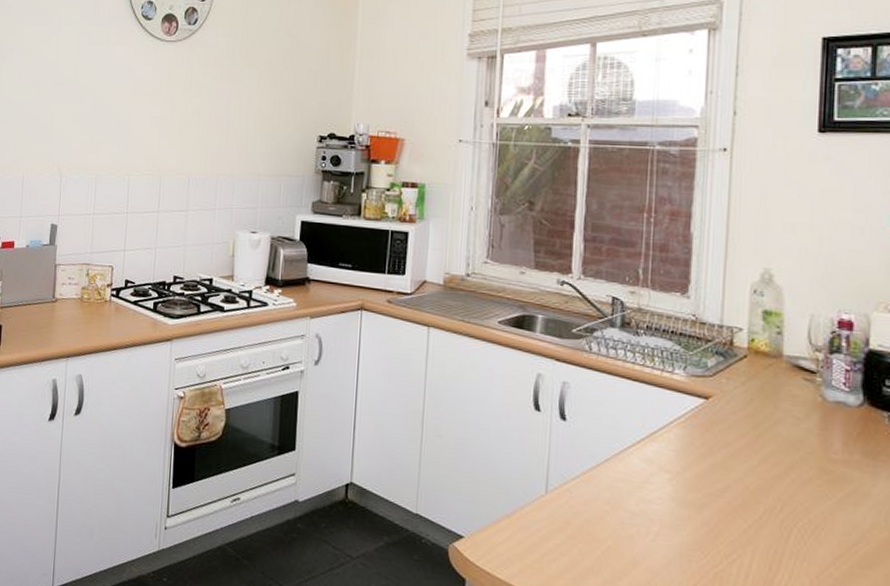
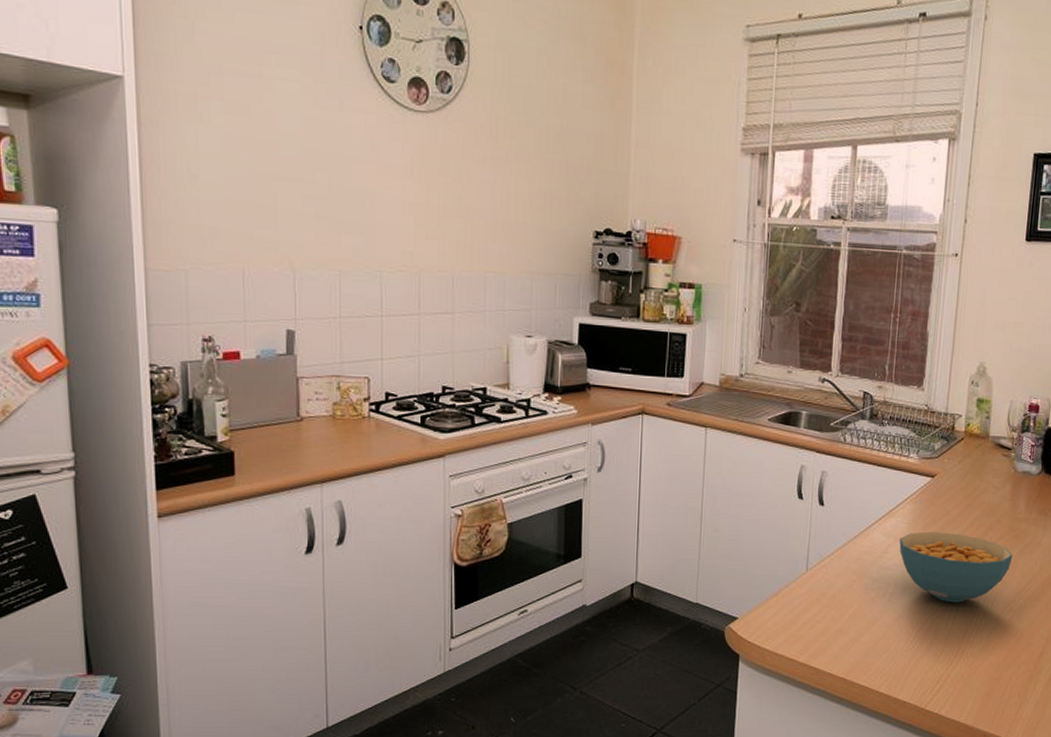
cereal bowl: none [665,462,828,557] -> present [899,532,1013,603]

